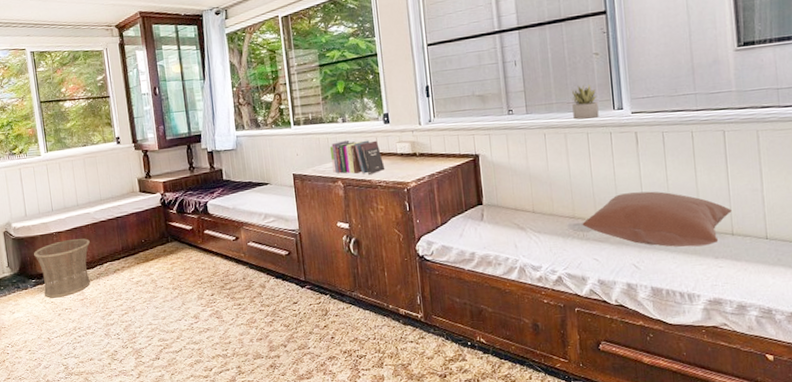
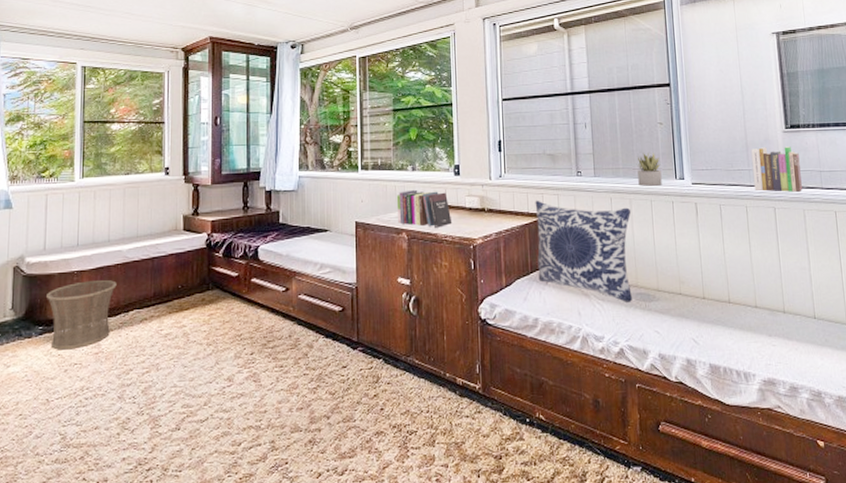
cushion: none [466,141,569,233] -> present [535,200,632,302]
cushion: present [582,191,732,248] -> none [644,263,783,323]
books: none [698,65,756,115] -> present [751,146,802,193]

